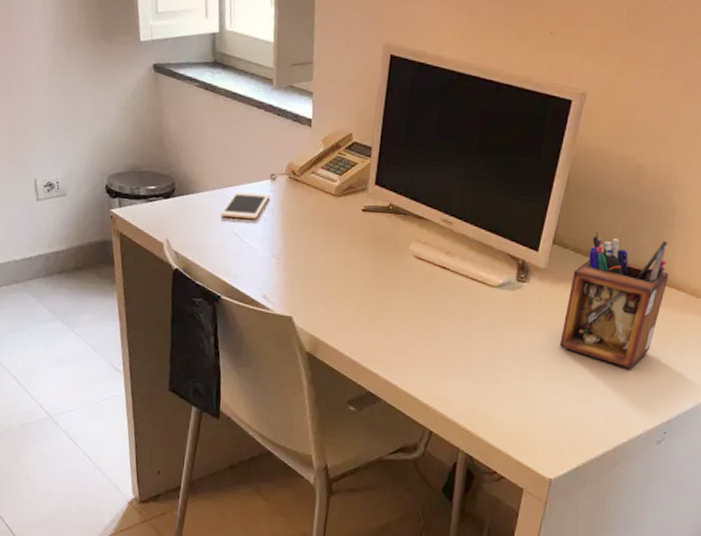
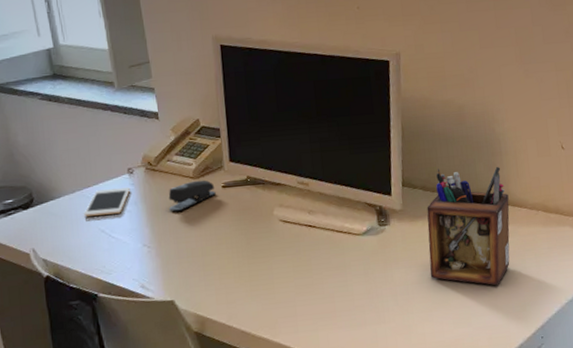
stapler: none [305,198,355,228] -> present [168,180,216,212]

